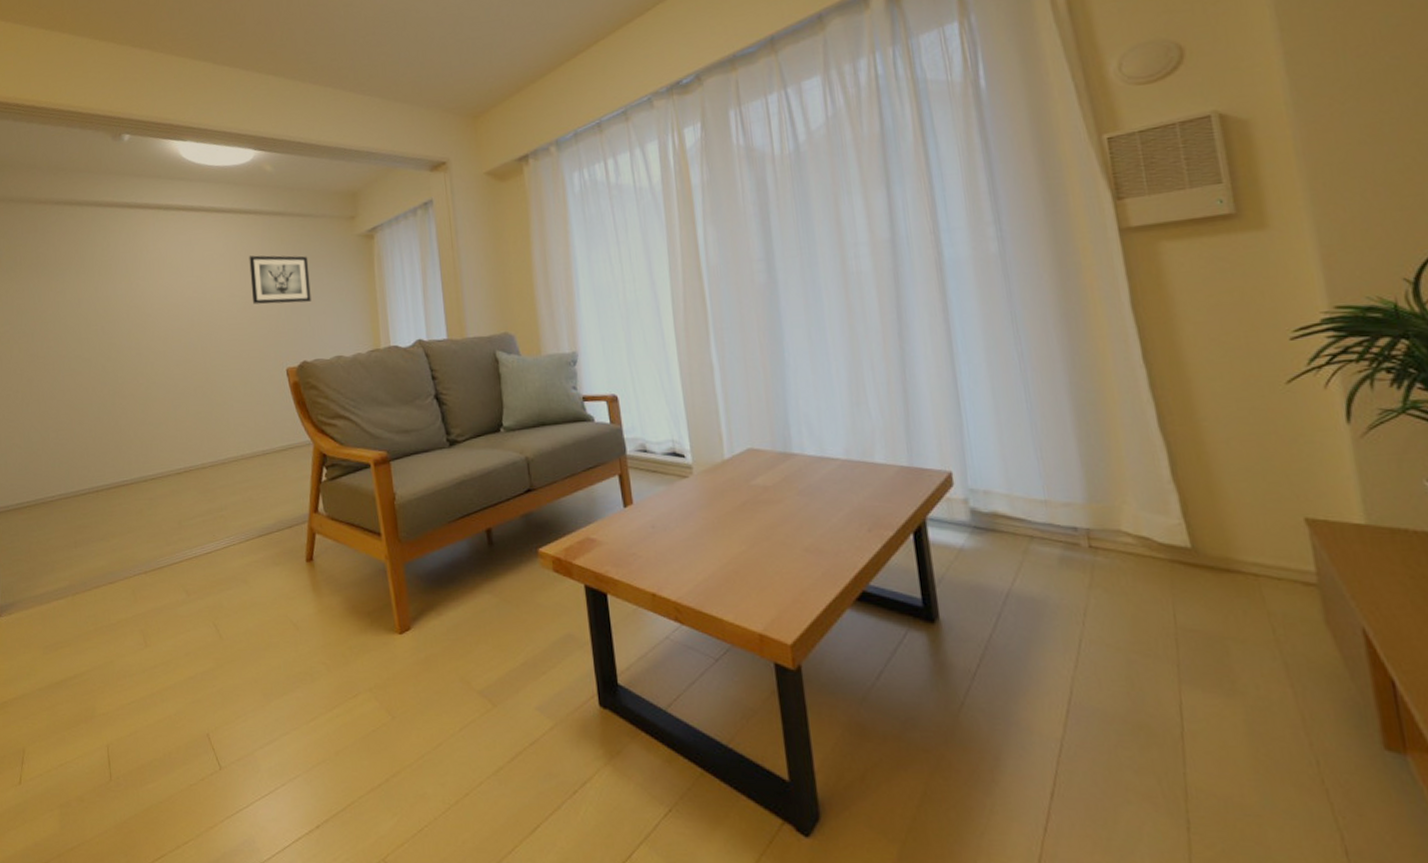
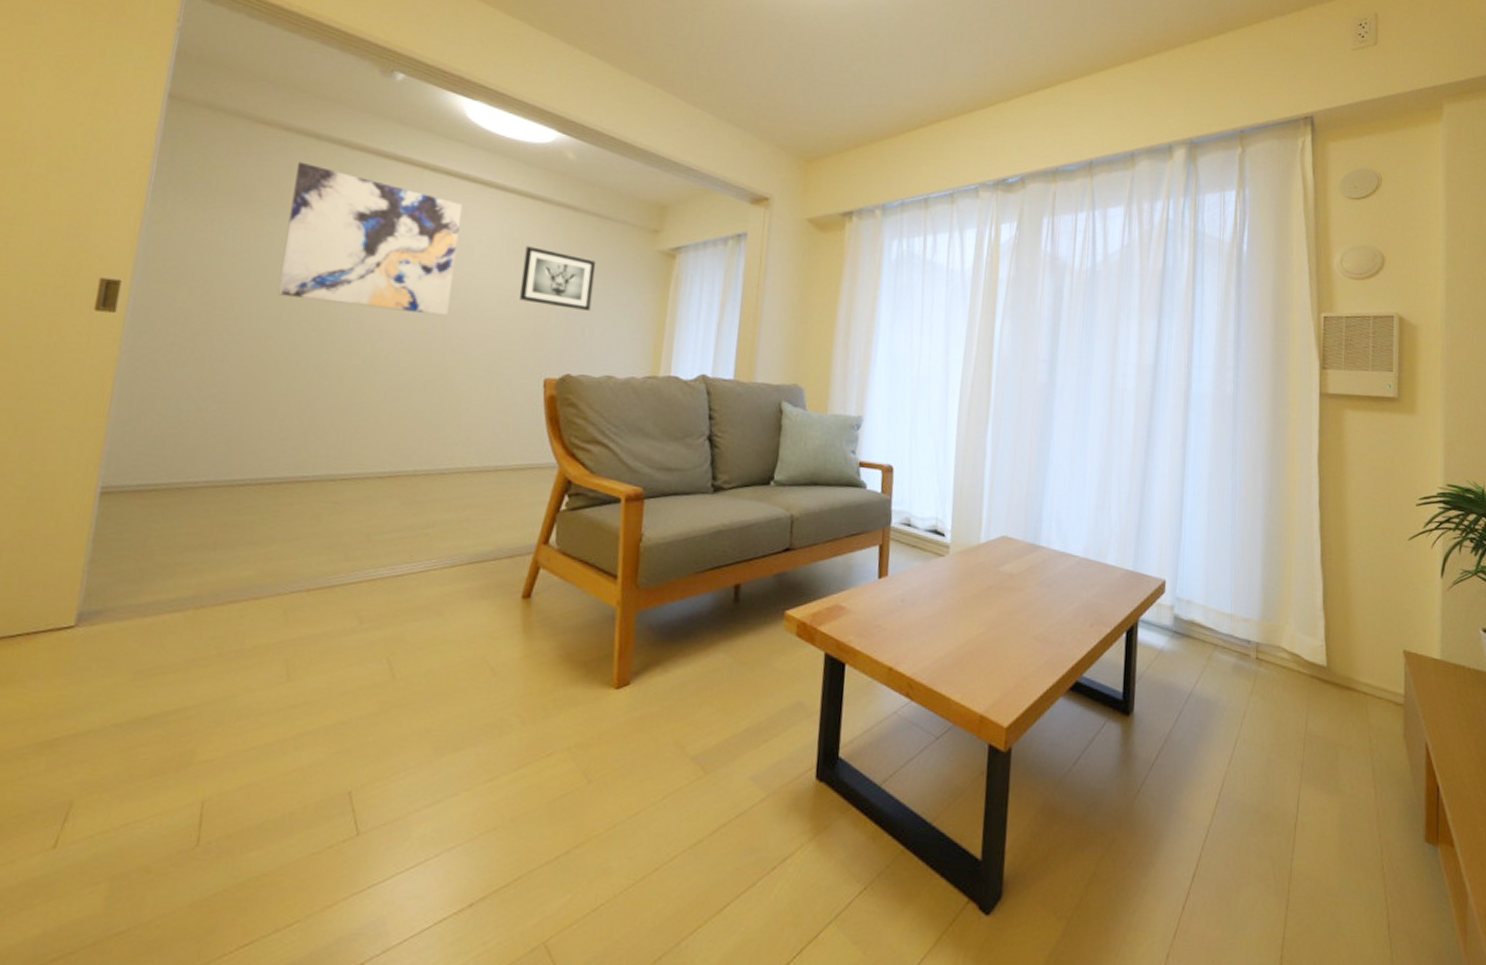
wall art: none [69,227,202,338] -> present [278,161,463,317]

